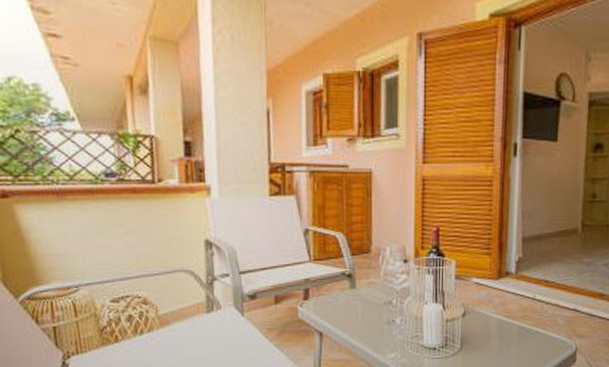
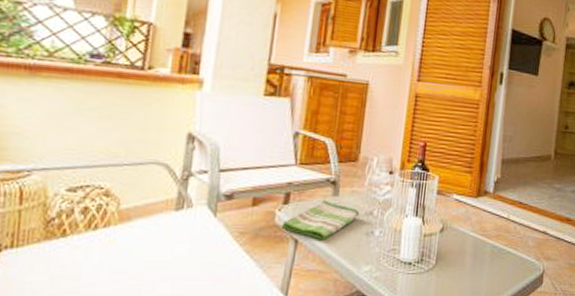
dish towel: none [304,292,379,332] -> present [281,199,360,240]

